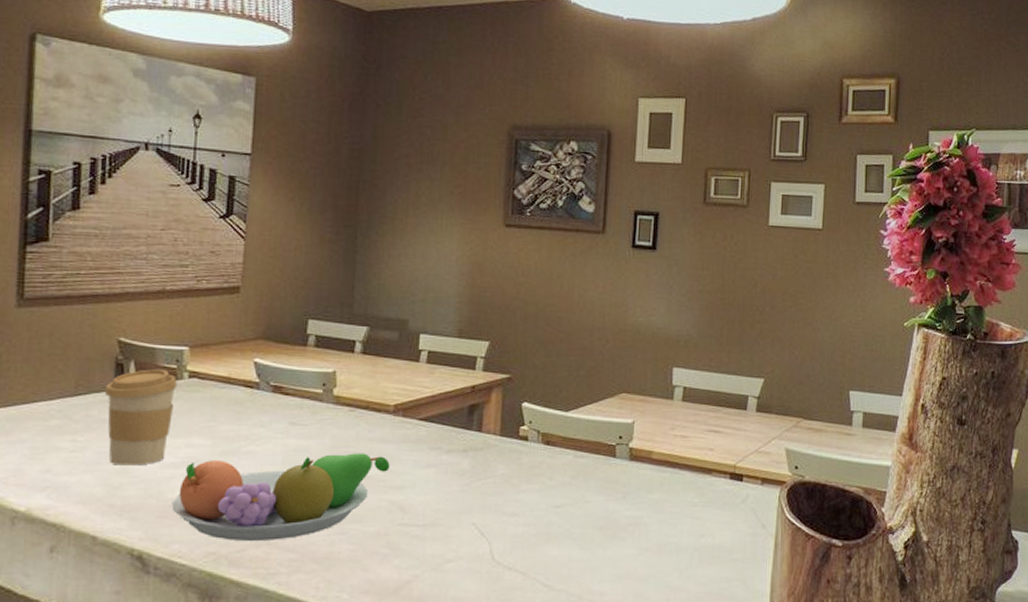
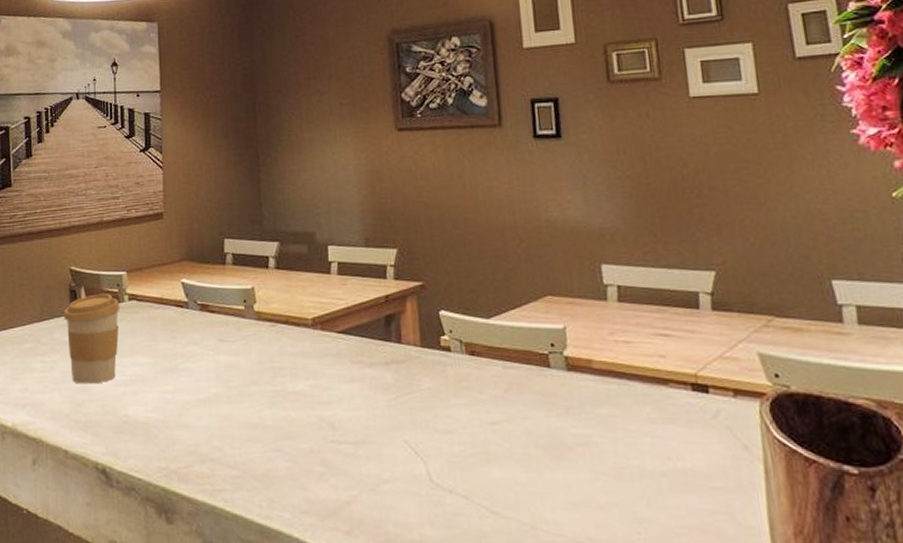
fruit bowl: present [171,453,390,542] -> none [125,368,315,458]

